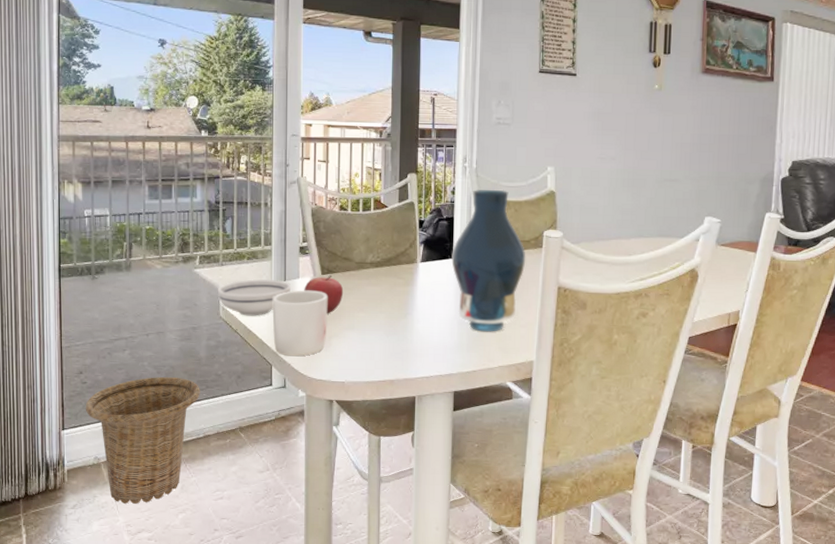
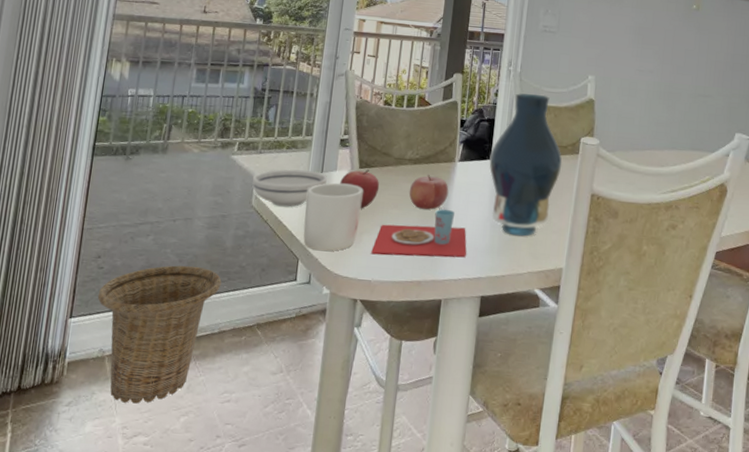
place setting: none [342,310,436,356] -> present [371,209,467,257]
fruit: none [373,276,413,311] -> present [409,174,449,210]

